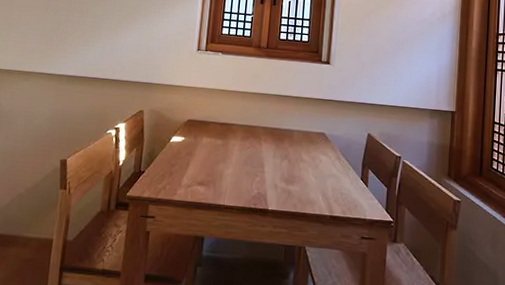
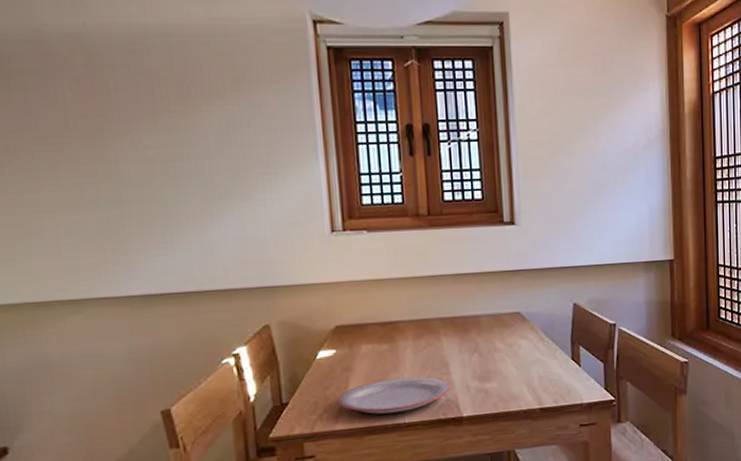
plate: none [179,167,262,196] -> present [338,376,450,414]

